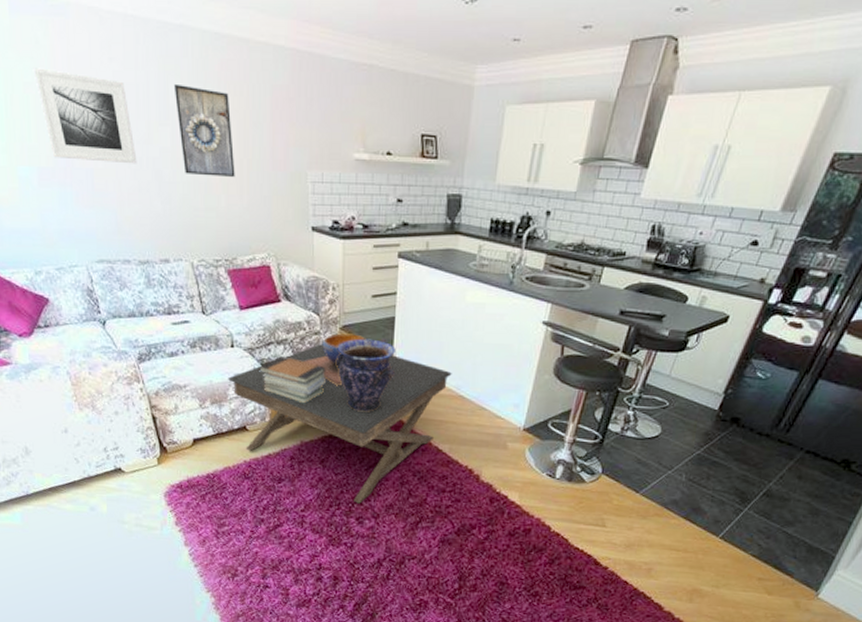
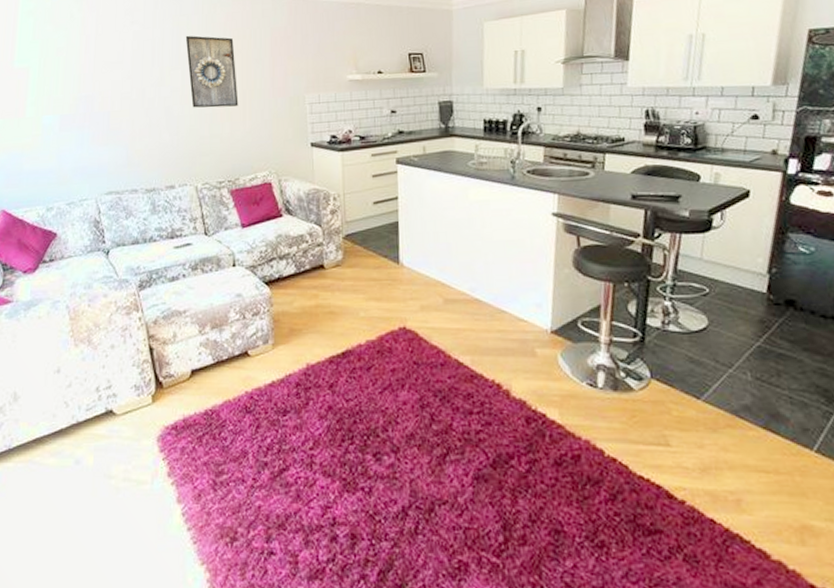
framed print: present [33,68,137,164] -> none [66,35,150,106]
coffee table: present [228,344,452,504] -> none [229,255,464,435]
book stack: present [259,356,326,404] -> none [261,271,331,321]
decorative bowl: present [304,333,365,386] -> none [307,242,369,299]
vase: present [337,338,396,412] -> none [341,246,404,326]

